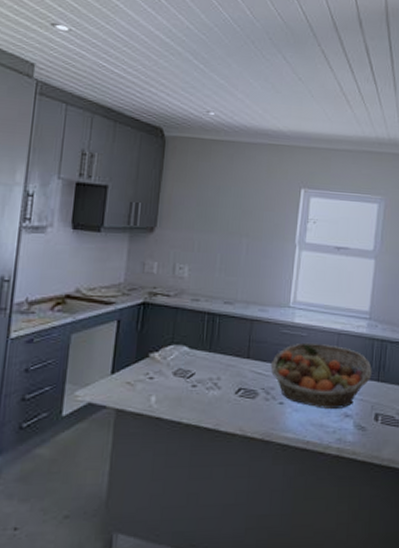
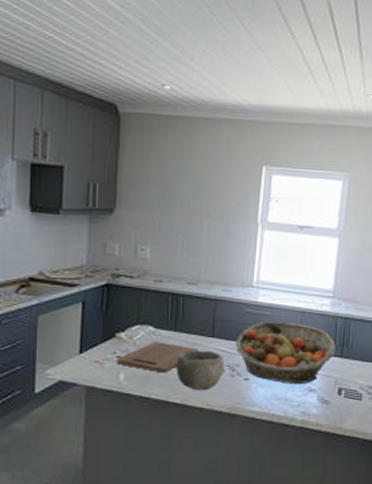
cutting board: none [149,363,233,396] -> present [117,342,198,373]
bowl: none [209,372,259,415] -> present [176,350,225,391]

